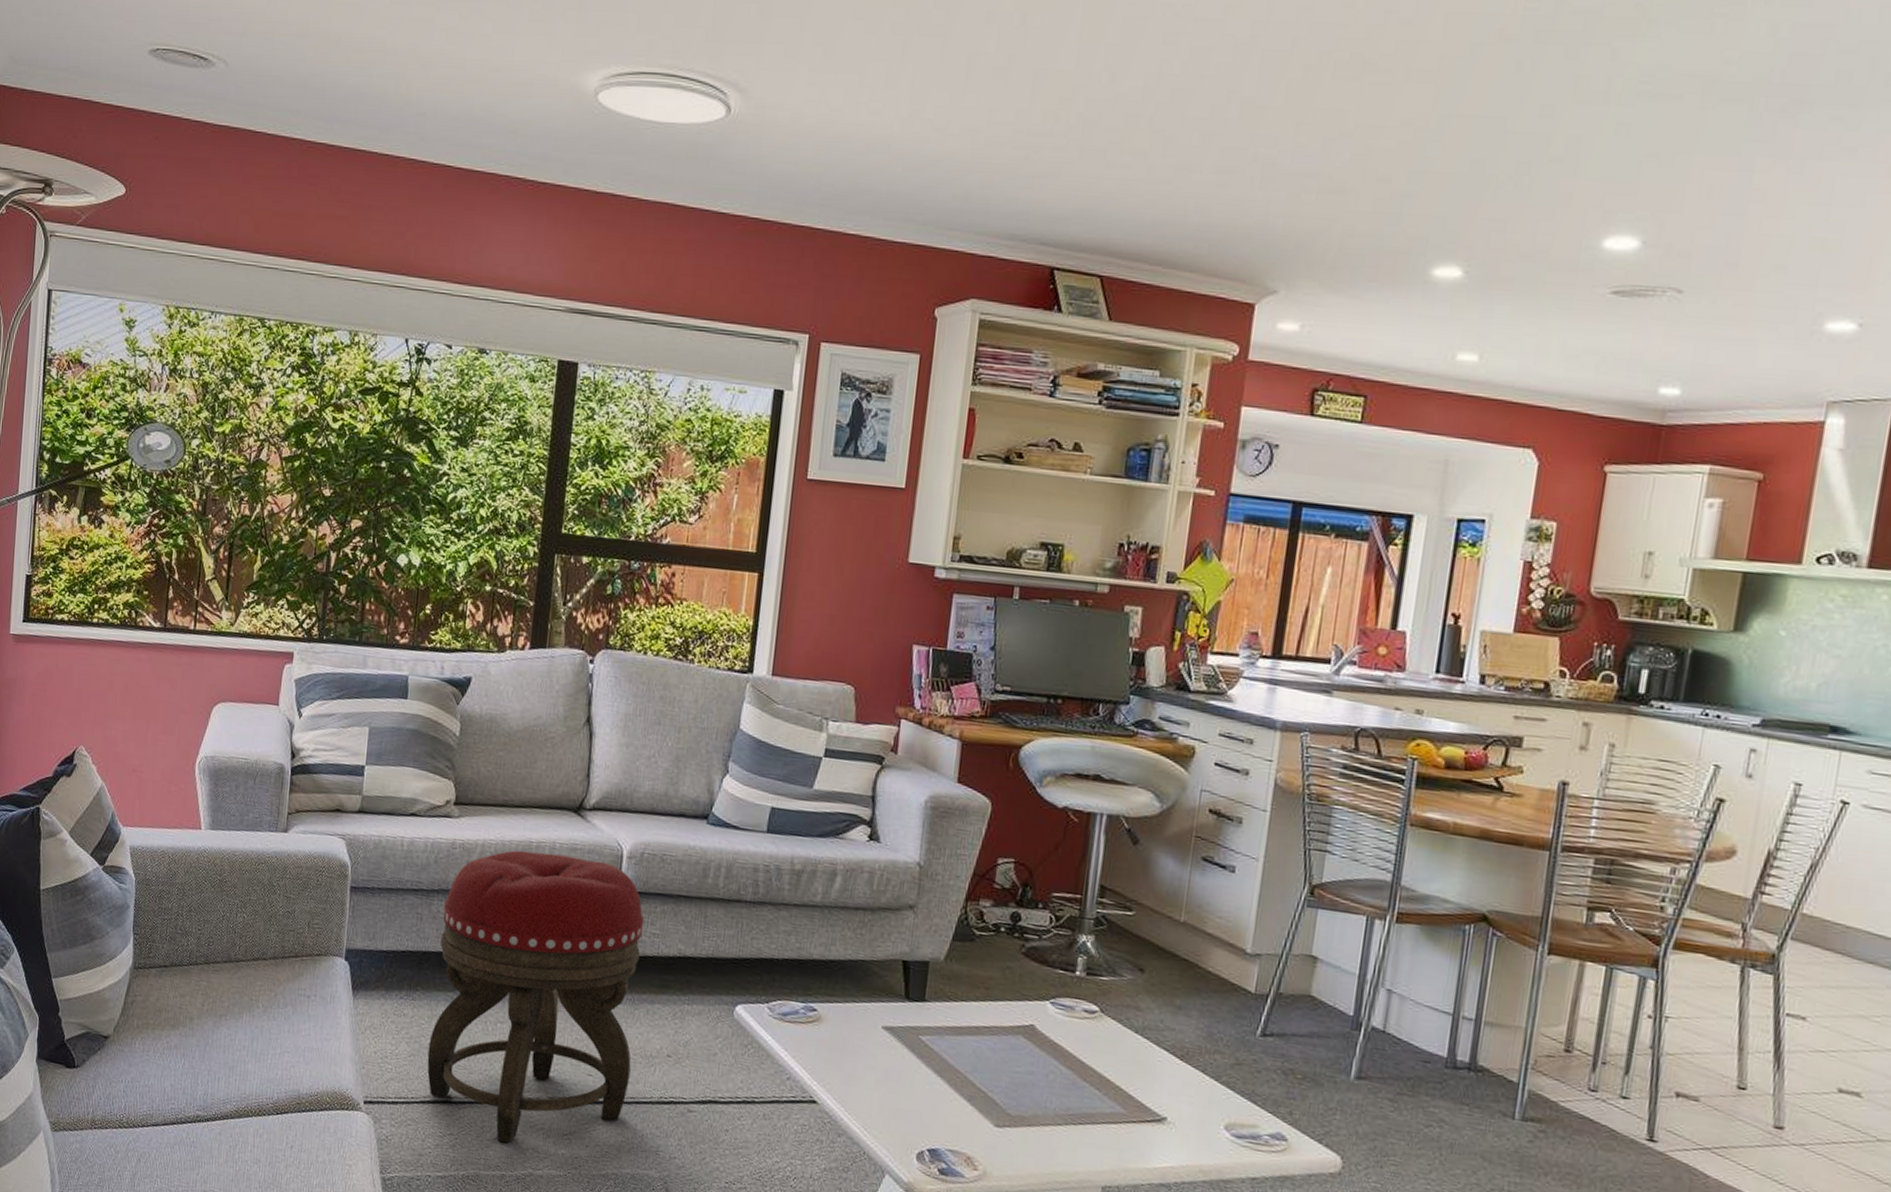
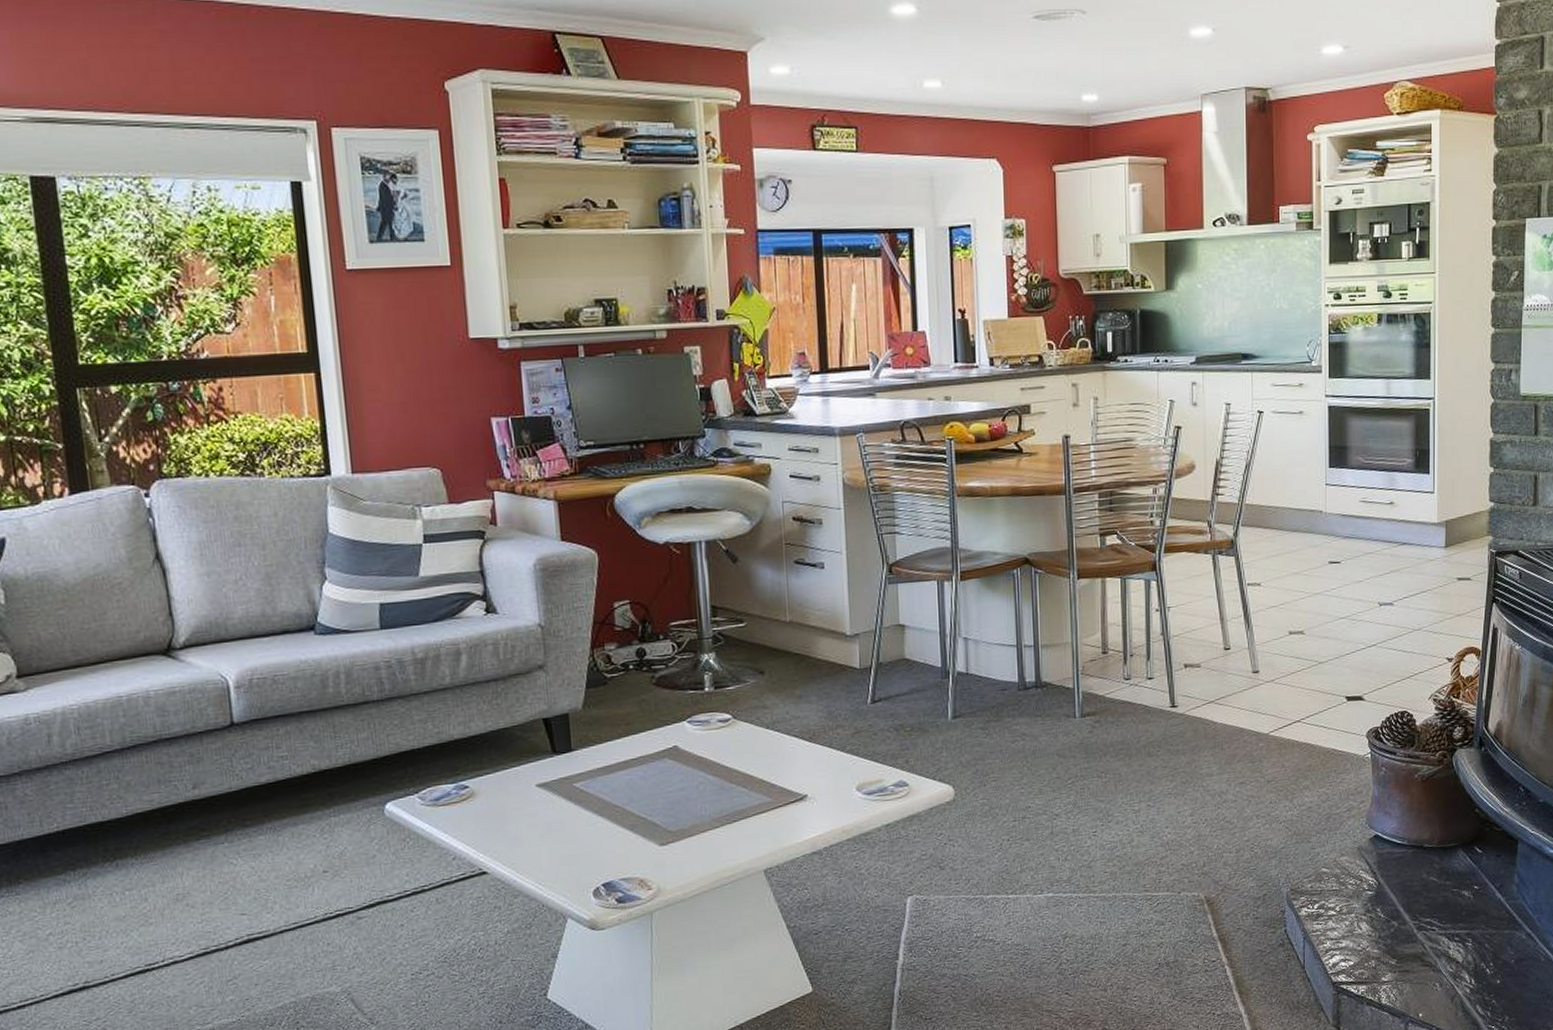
footstool: present [427,850,645,1144] -> none [30,698,289,1010]

